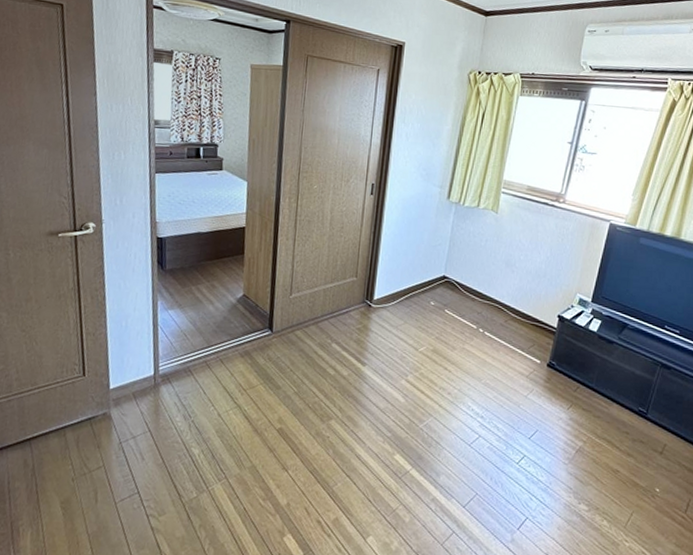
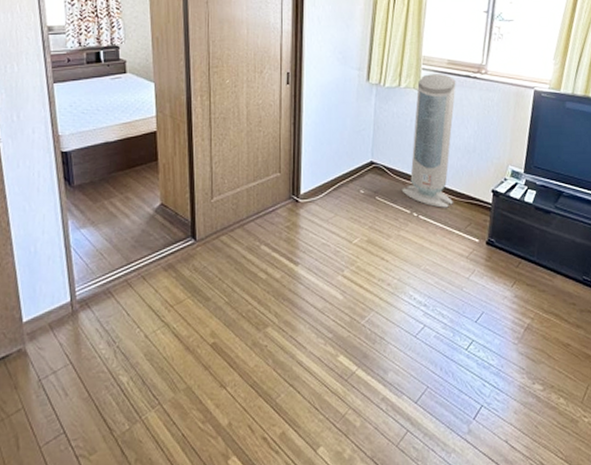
air purifier: none [470,198,534,328] -> present [401,74,456,208]

